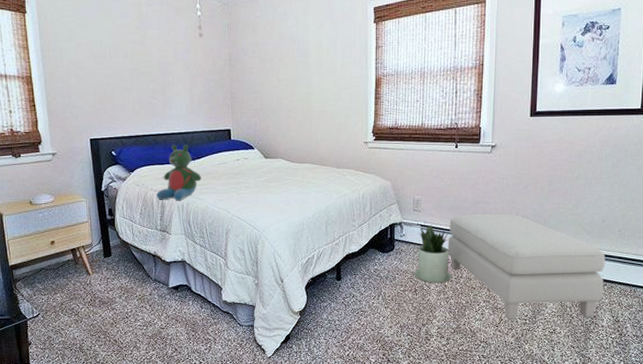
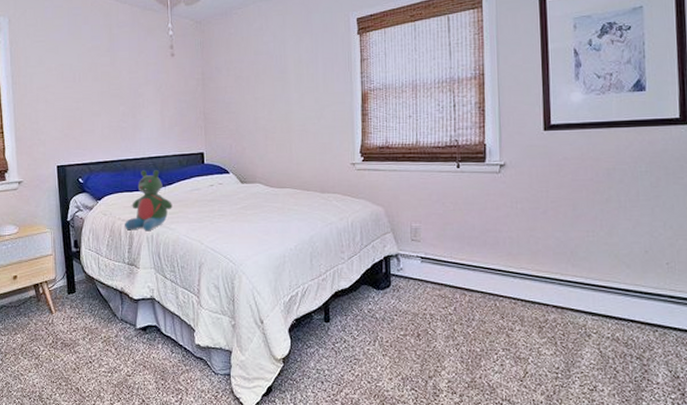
planter: present [414,224,452,283] -> none [416,256,461,327]
ottoman: present [448,214,606,320] -> none [454,244,654,373]

